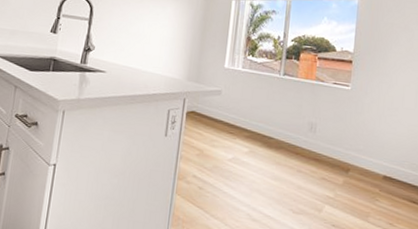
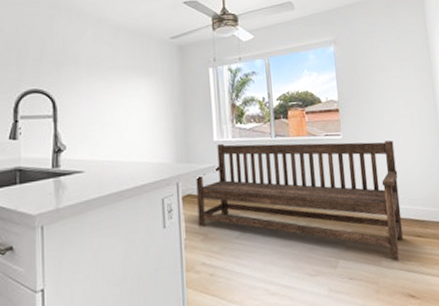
bench: none [197,71,404,219] -> present [194,140,404,259]

